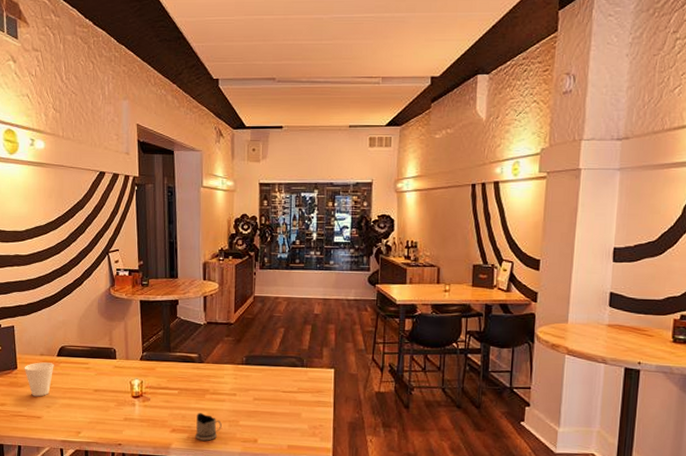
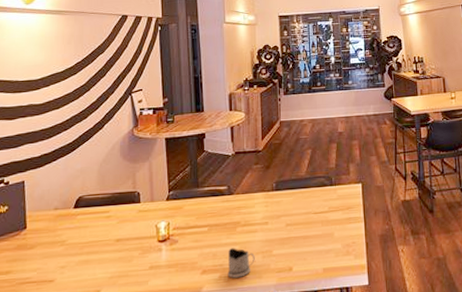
cup: present [24,362,54,397] -> none [34,216,70,258]

